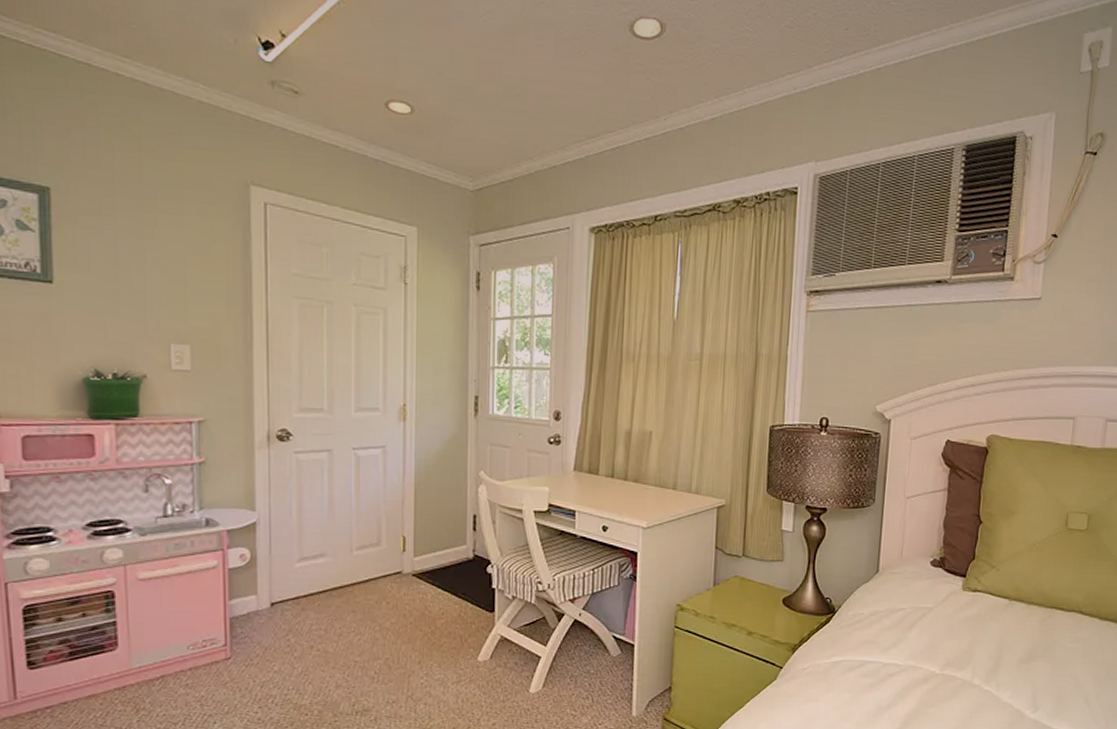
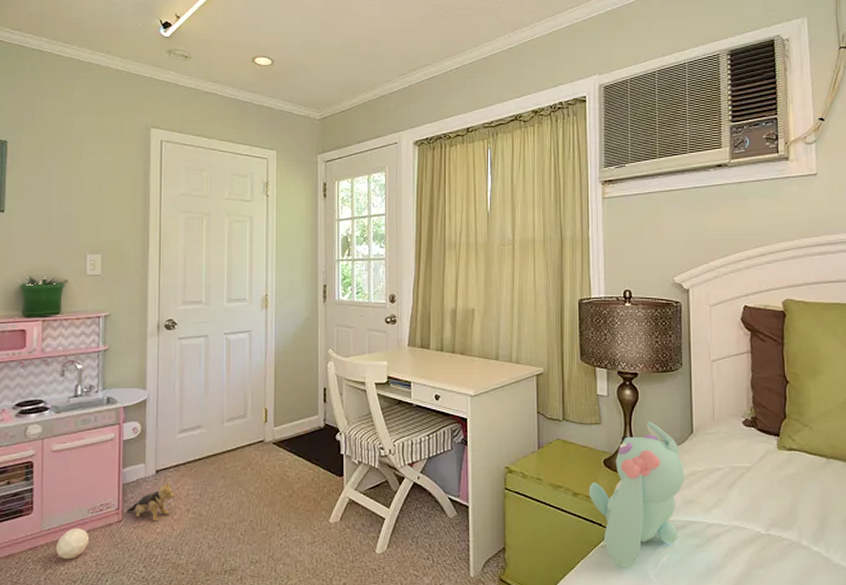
ball: none [149,665,191,701] -> present [55,527,90,560]
plush toy: none [236,615,295,659] -> present [127,481,175,522]
stuffed animal: none [763,559,866,707] -> present [588,421,684,568]

